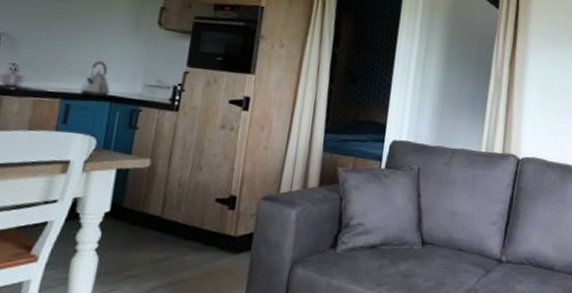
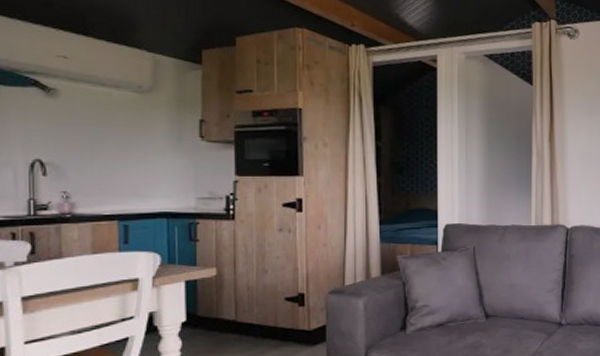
kettle: present [79,61,111,99] -> none [135,180,166,217]

